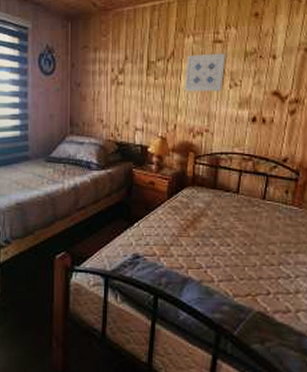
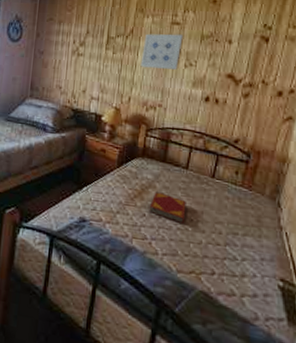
hardback book: none [202,220,239,250] -> present [149,192,186,225]

